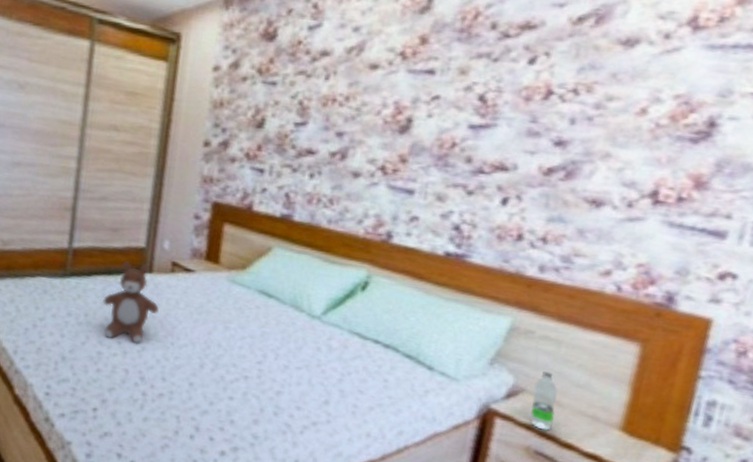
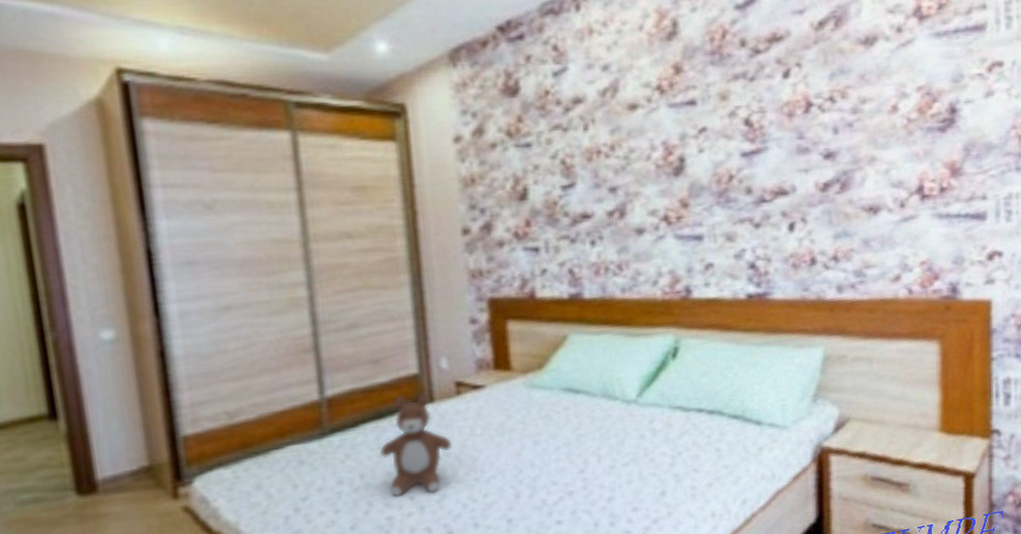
bottle: present [530,371,558,431] -> none [858,393,882,454]

